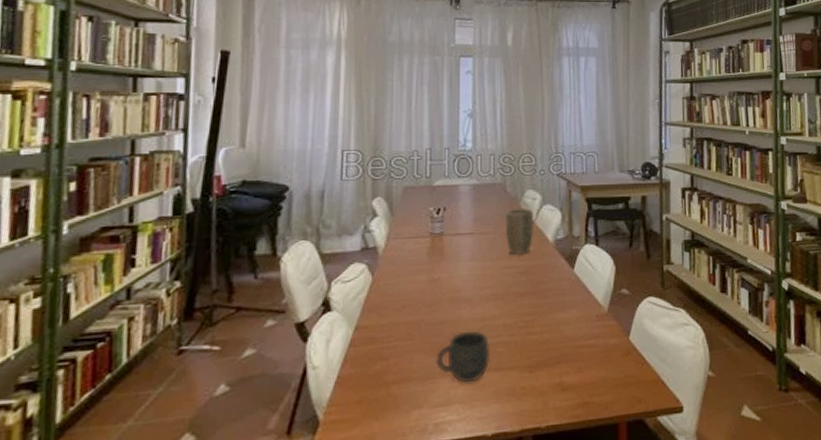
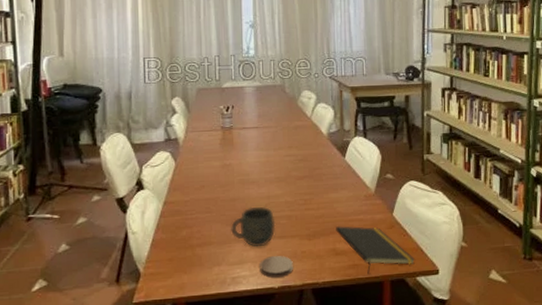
coaster: none [470,392,511,423] -> present [260,255,293,278]
plant pot: present [505,208,534,255] -> none [285,106,310,145]
notepad: none [562,353,655,415] -> present [336,226,415,275]

